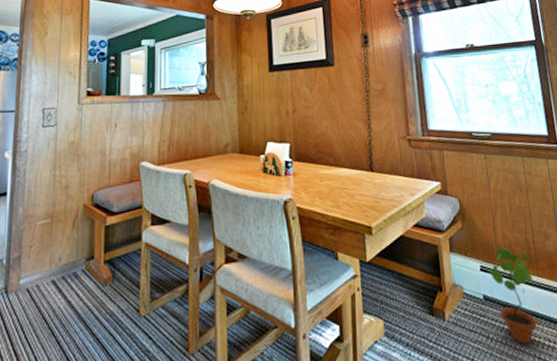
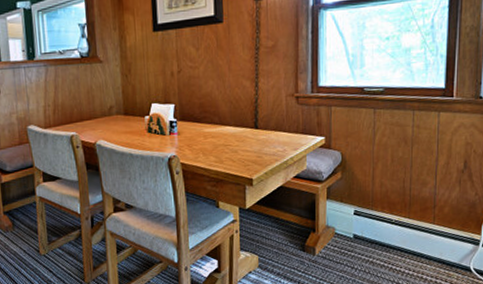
potted plant: present [491,246,537,345] -> none [364,193,406,273]

